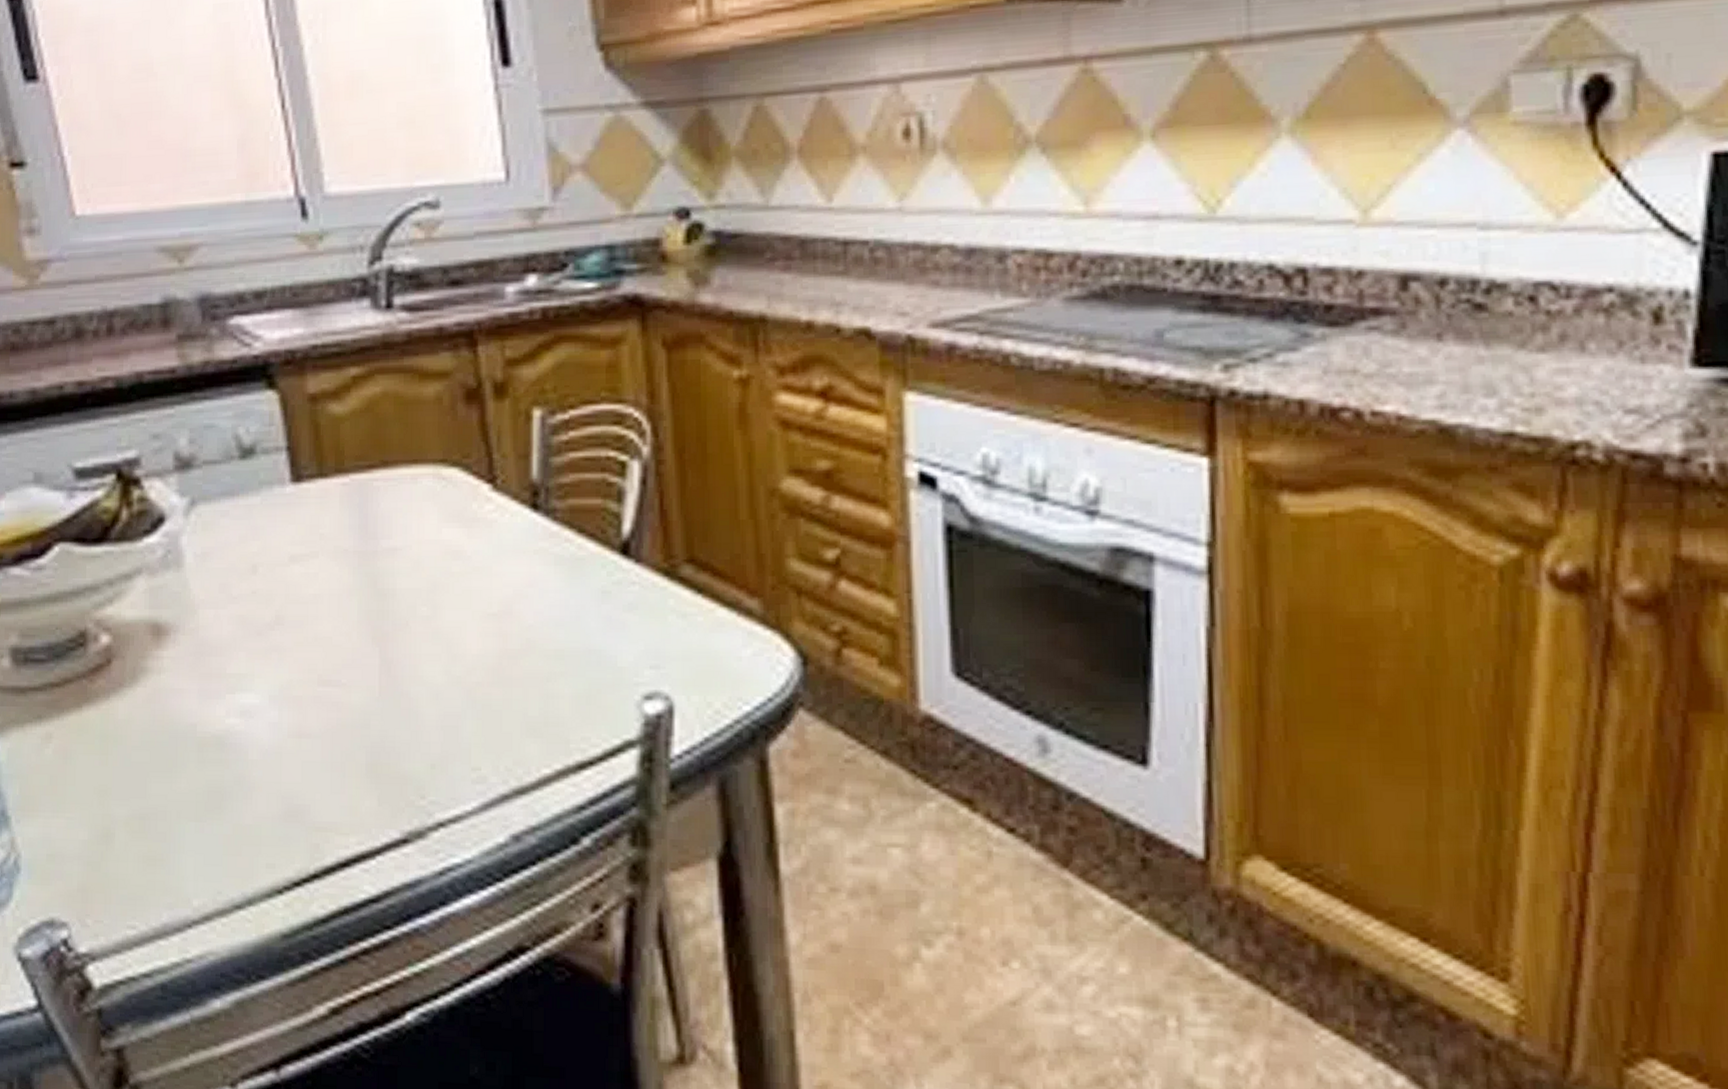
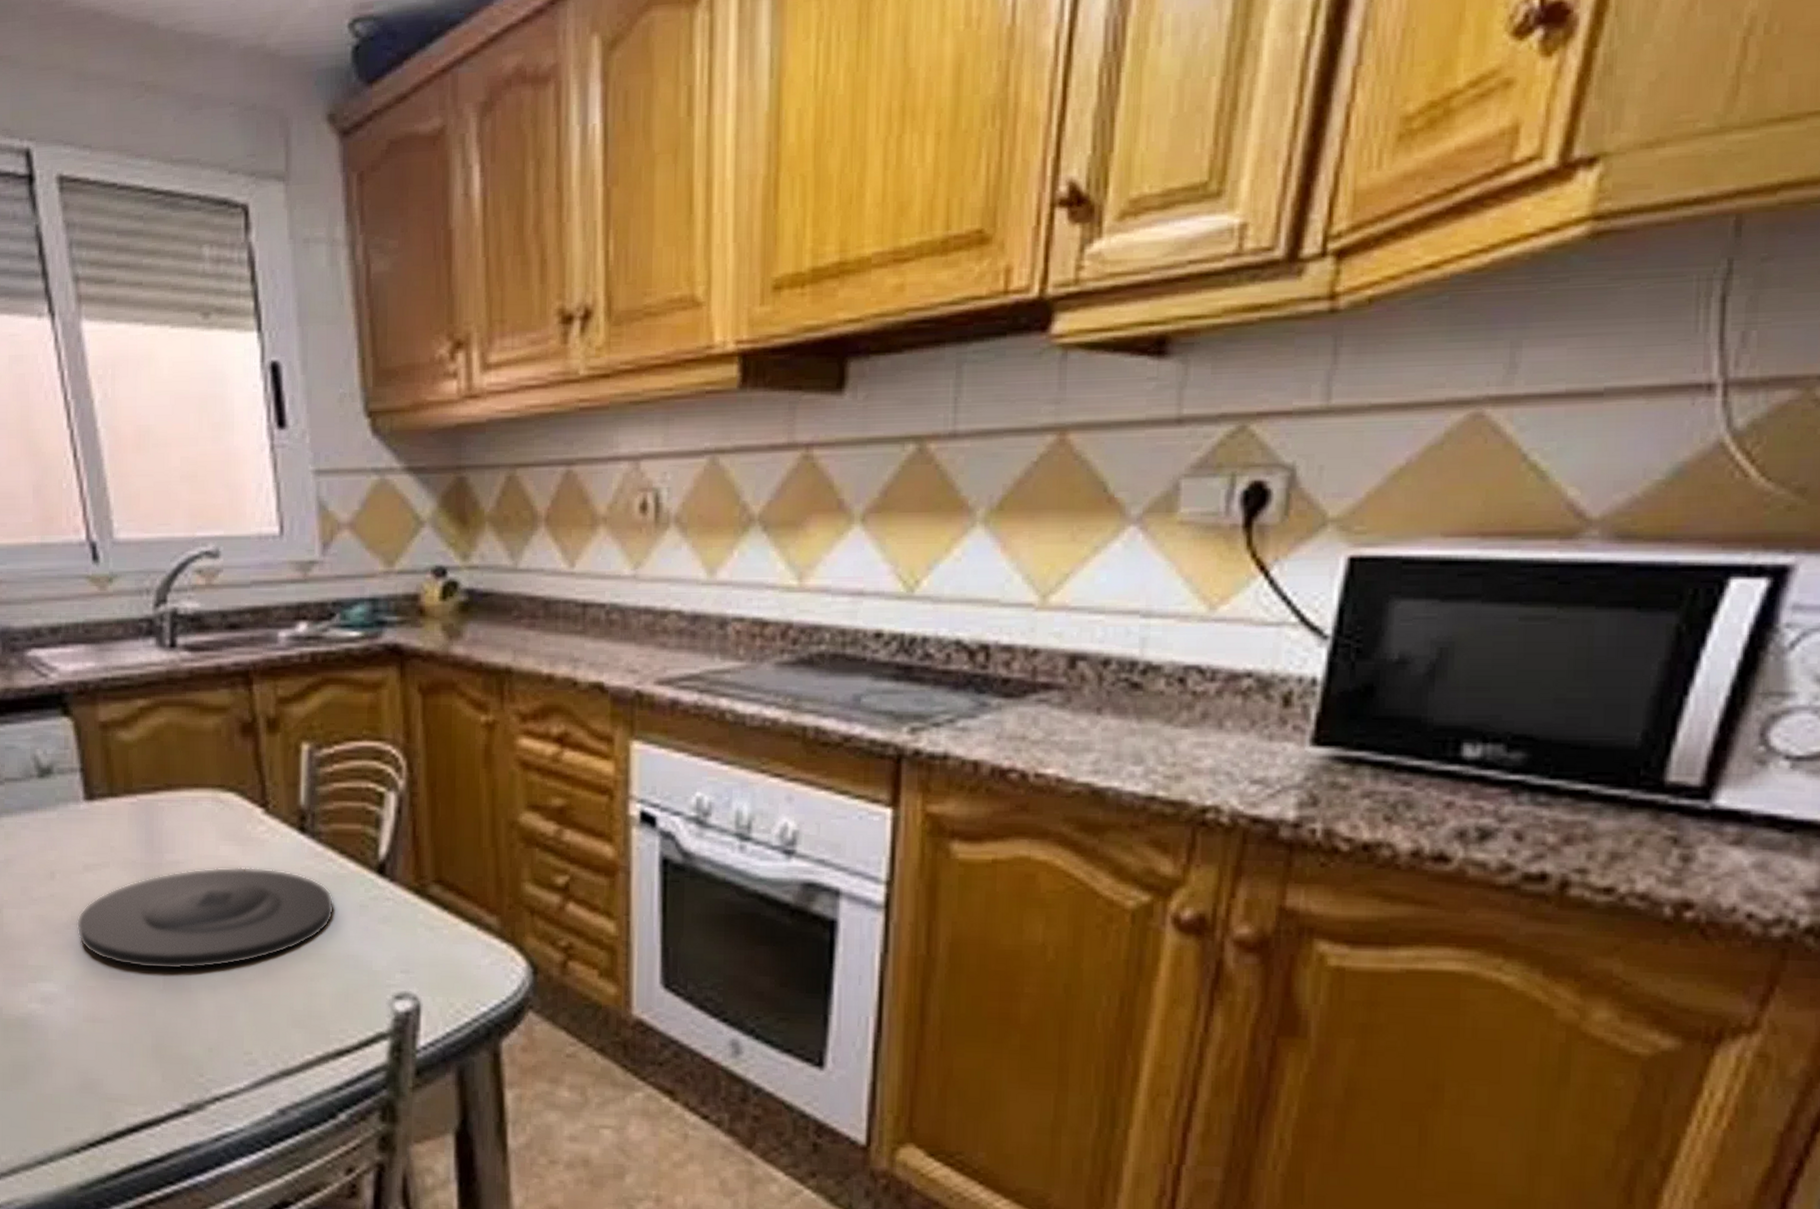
plate: none [281,551,572,674] -> present [76,866,334,970]

